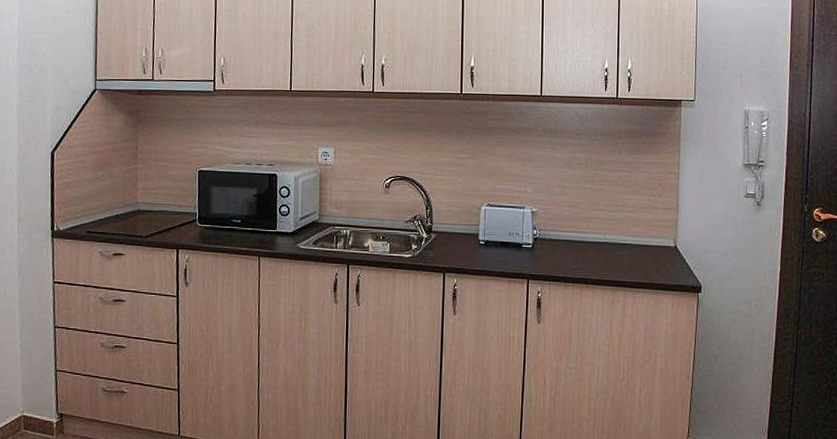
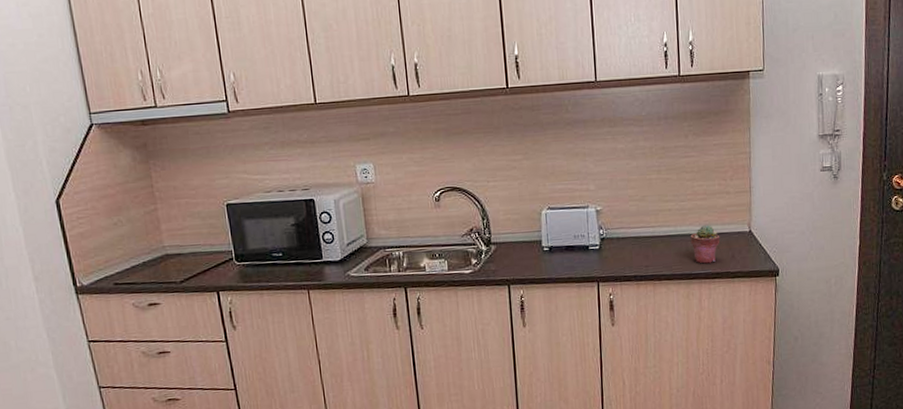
potted succulent: none [618,236,647,273] -> present [690,225,720,264]

